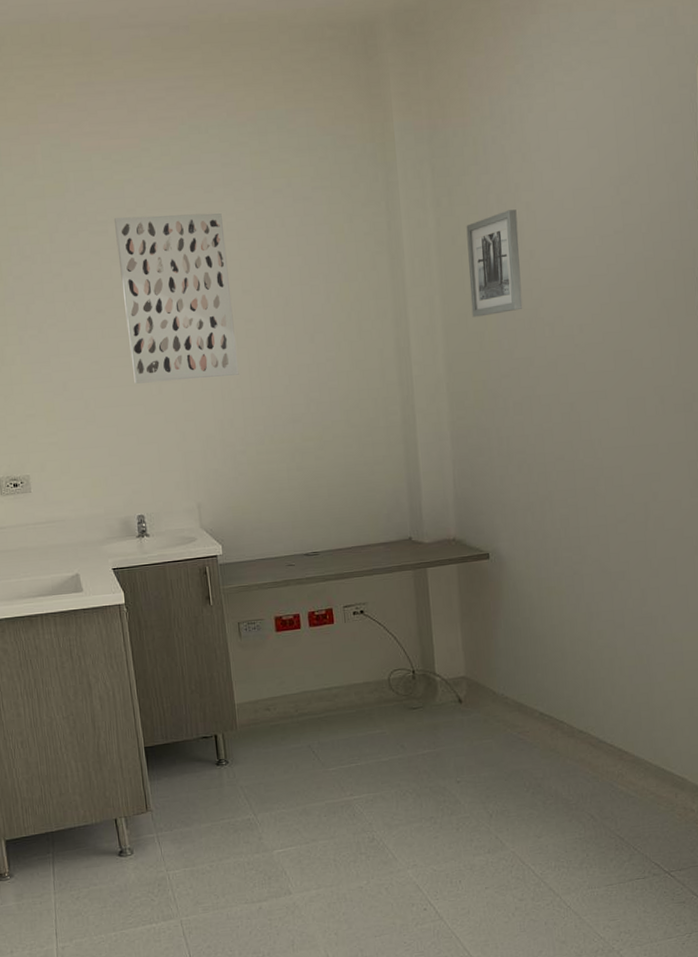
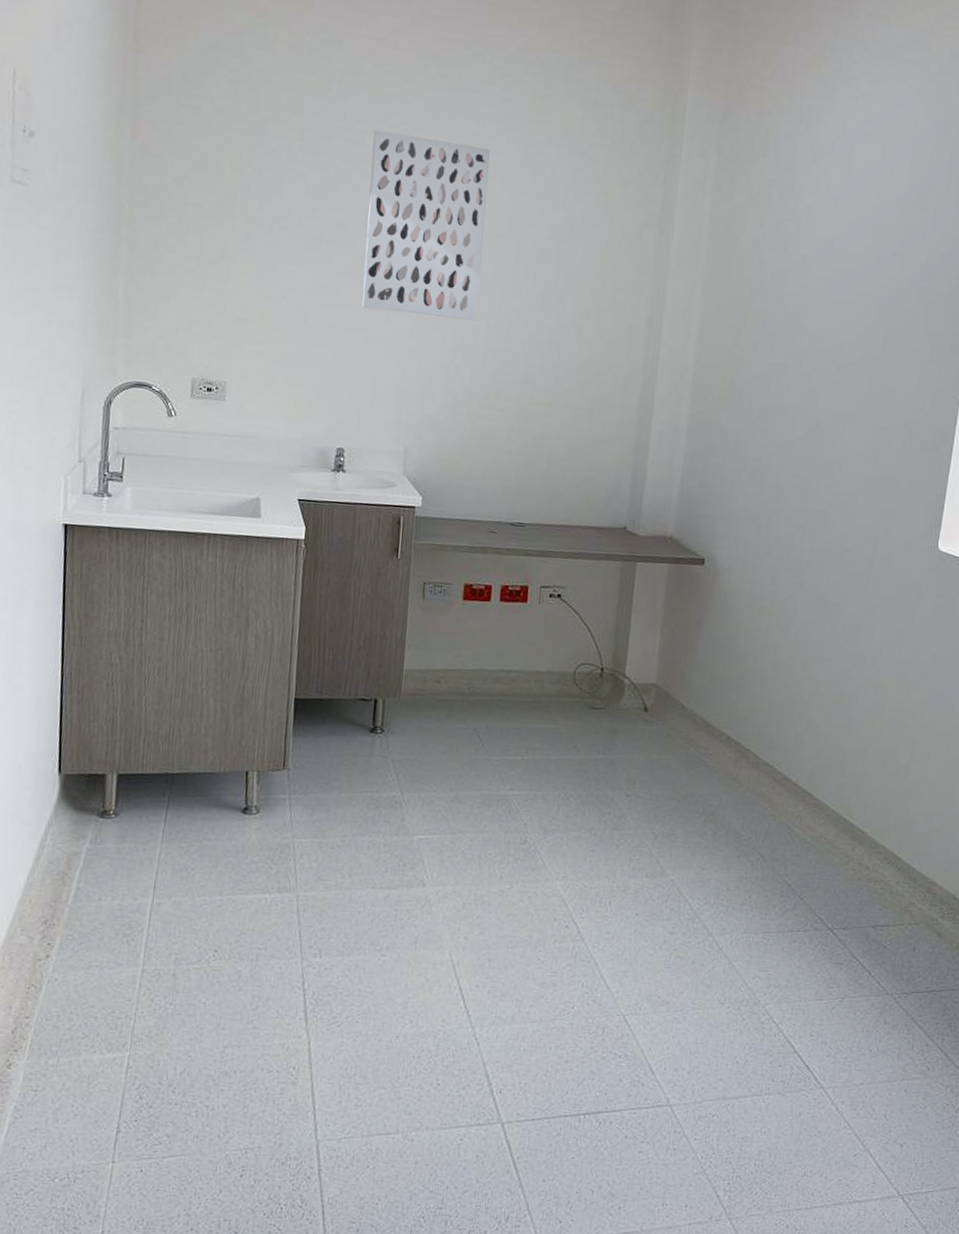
wall art: present [466,209,523,317] -> none [732,209,797,314]

